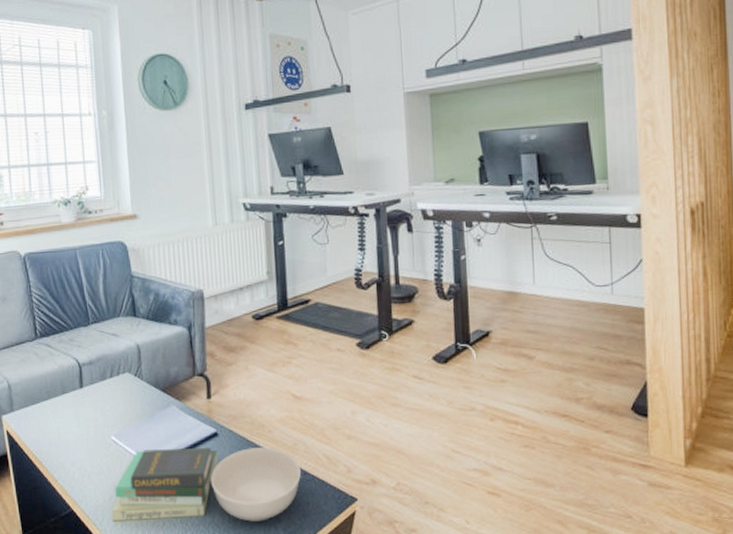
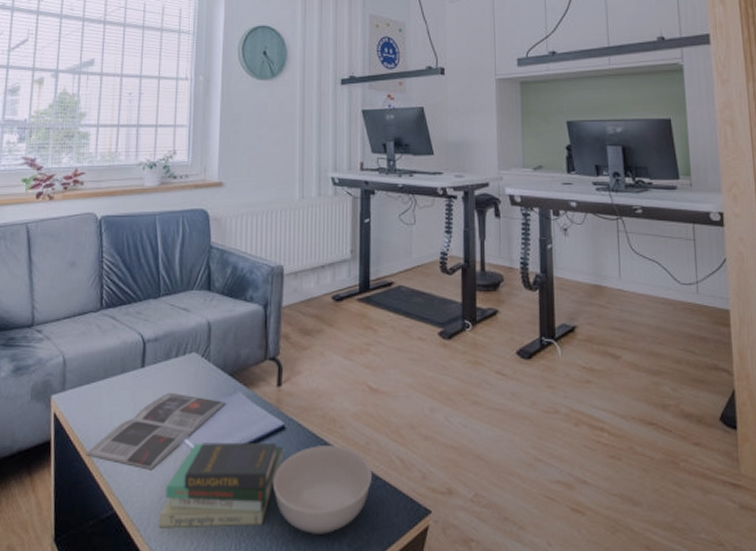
magazine: none [40,408,162,475] -> present [86,392,227,470]

